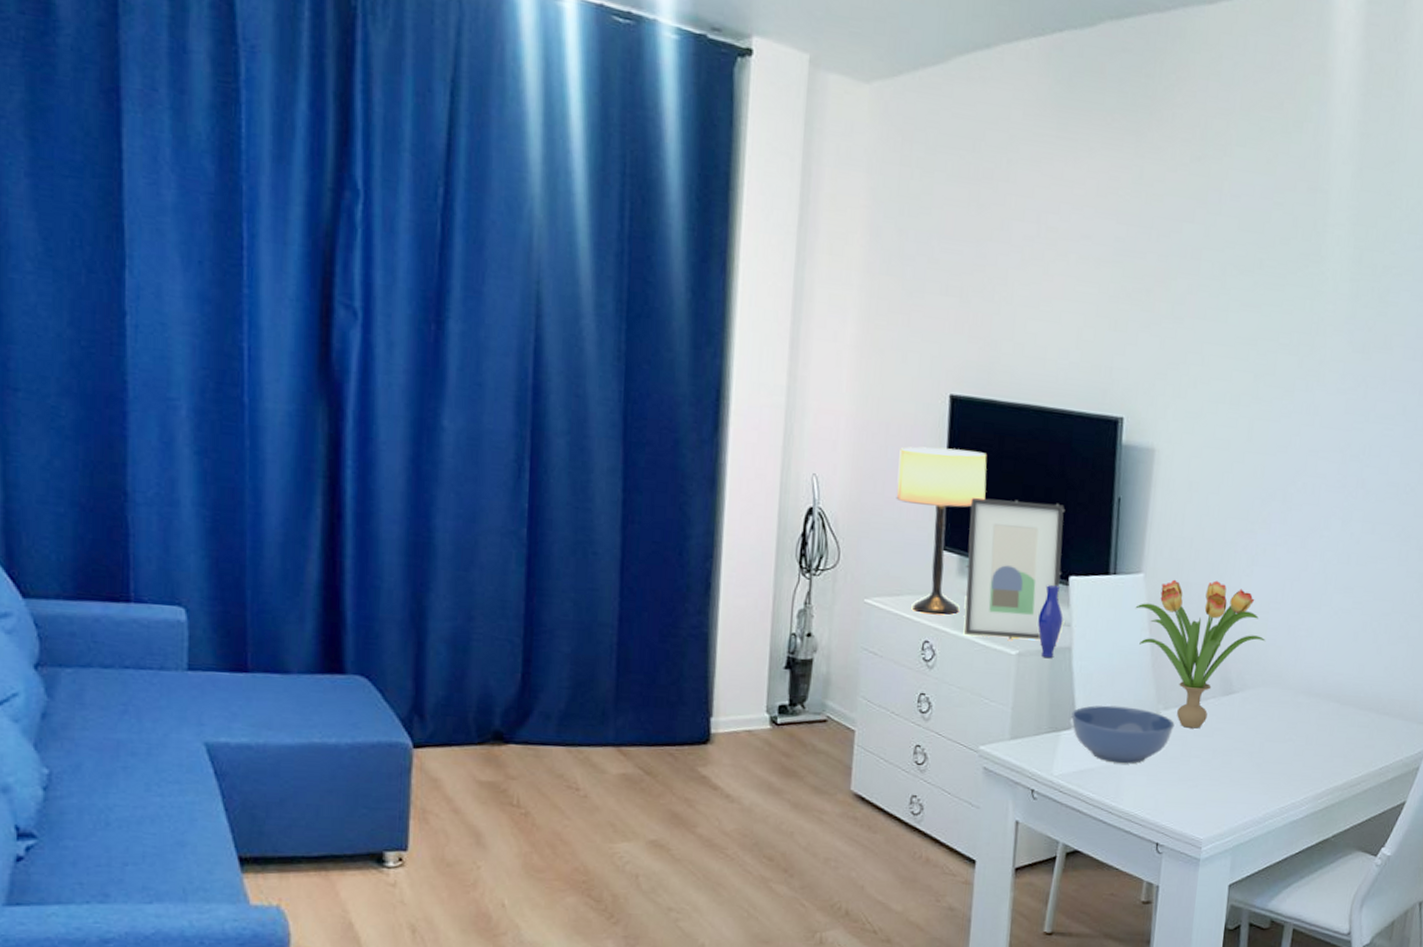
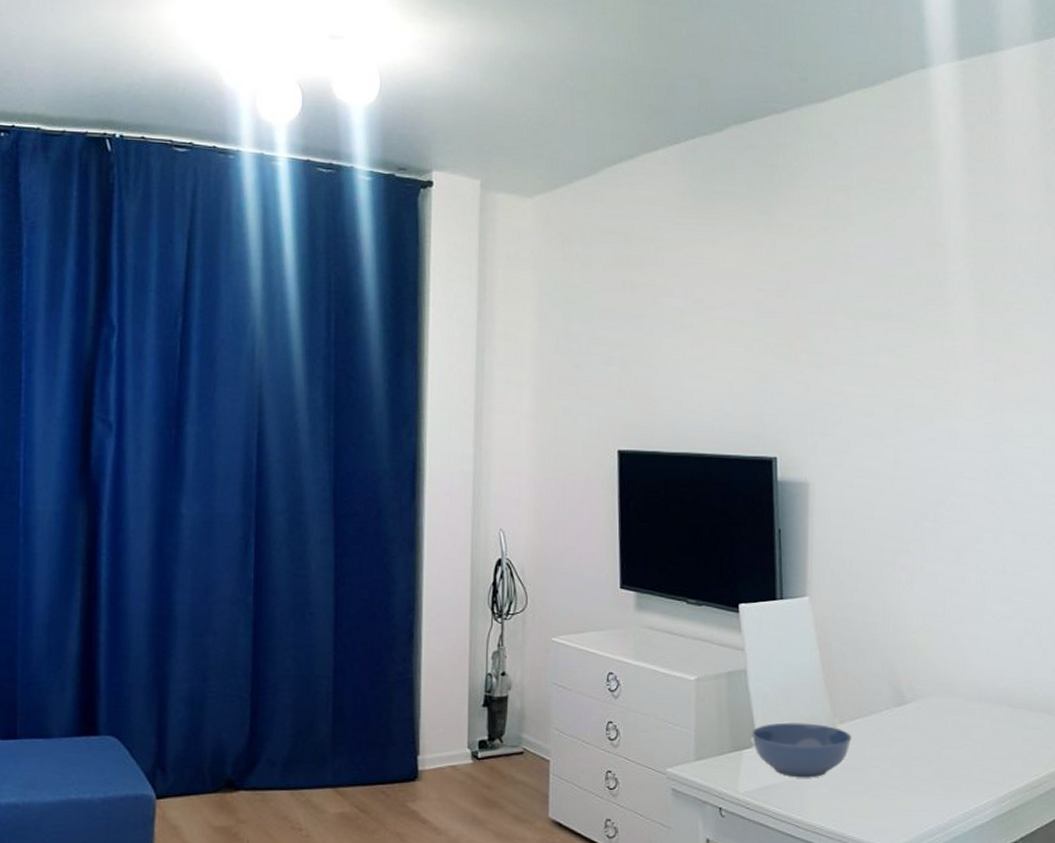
table lamp: present [896,446,988,614] -> none [575,497,656,647]
picture frame: present [964,498,1066,640] -> none [642,538,732,667]
vase: present [1037,584,1064,659] -> none [712,612,737,682]
flower arrangement: present [1135,579,1266,729] -> none [803,598,932,740]

